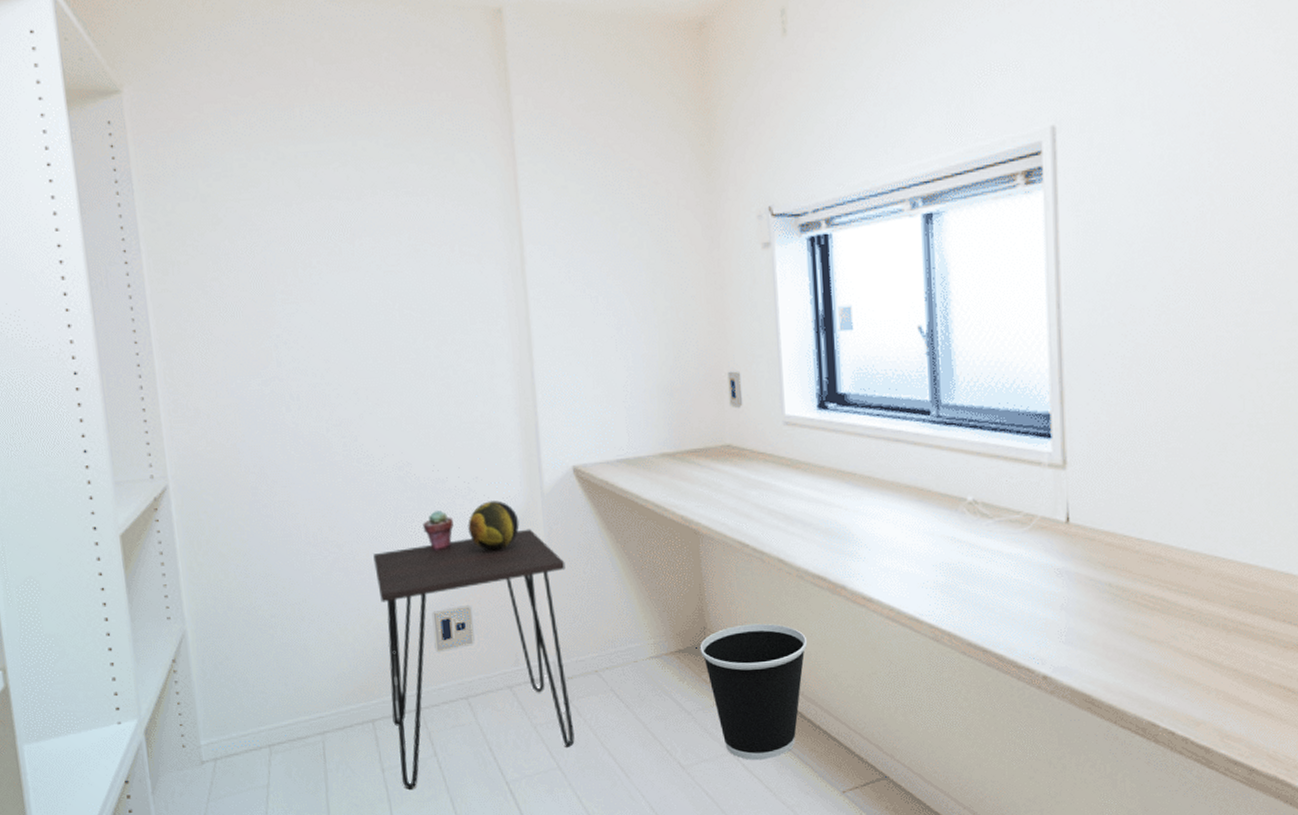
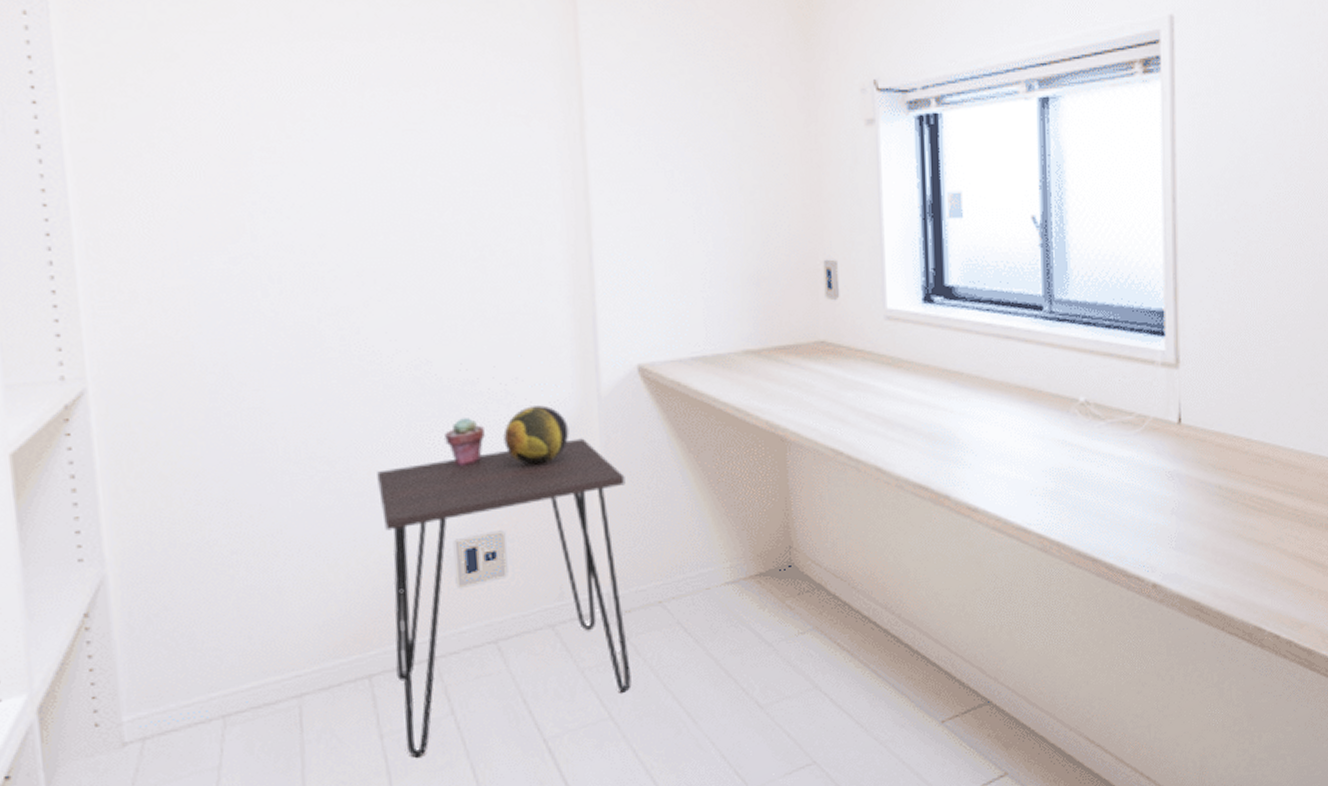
wastebasket: present [700,623,808,761] -> none [784,539,907,694]

